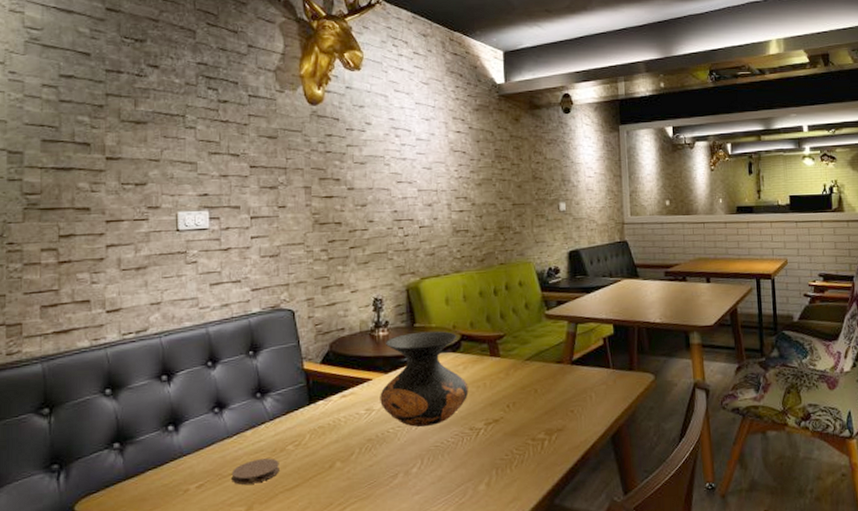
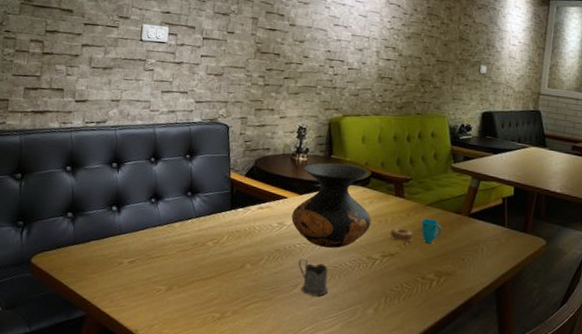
coaster: present [231,458,279,485] -> none [158,248,199,269]
tea glass holder: none [395,443,433,484] -> present [299,258,329,296]
cup: none [490,374,546,406] -> present [390,218,443,243]

